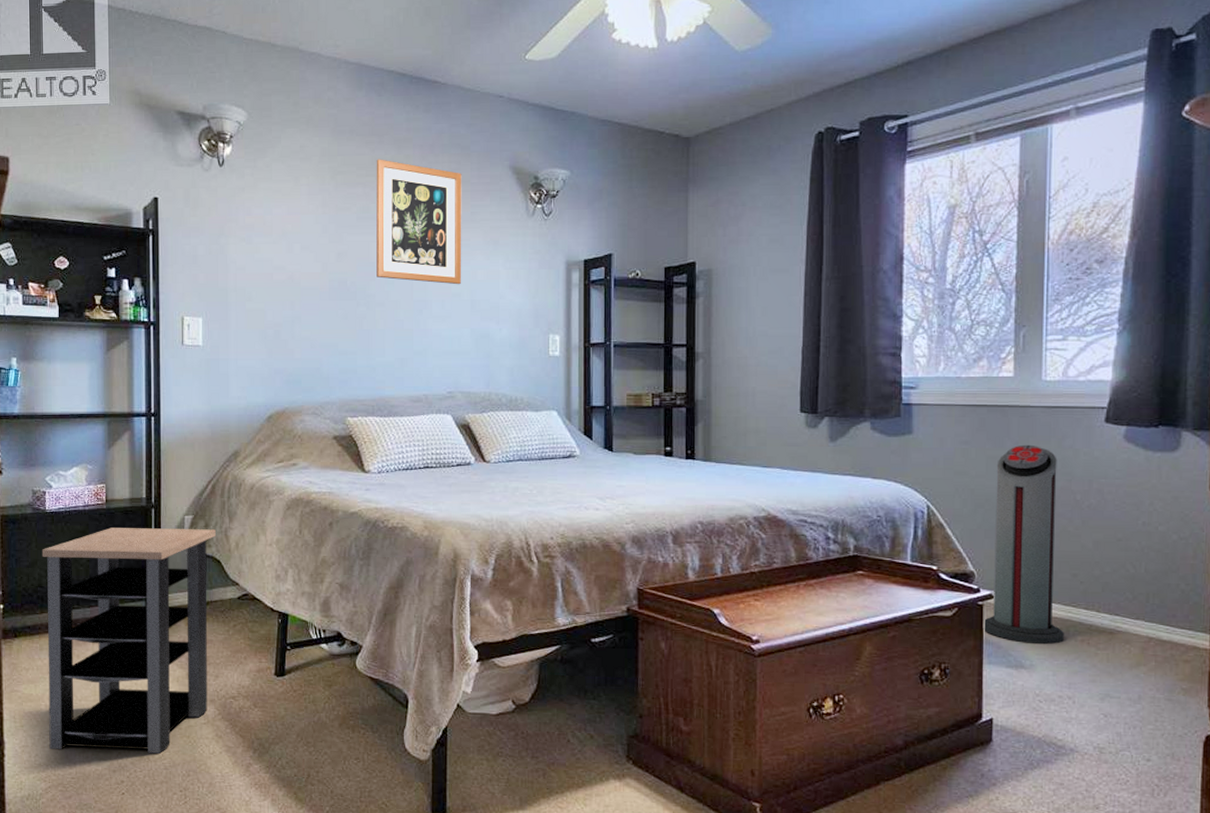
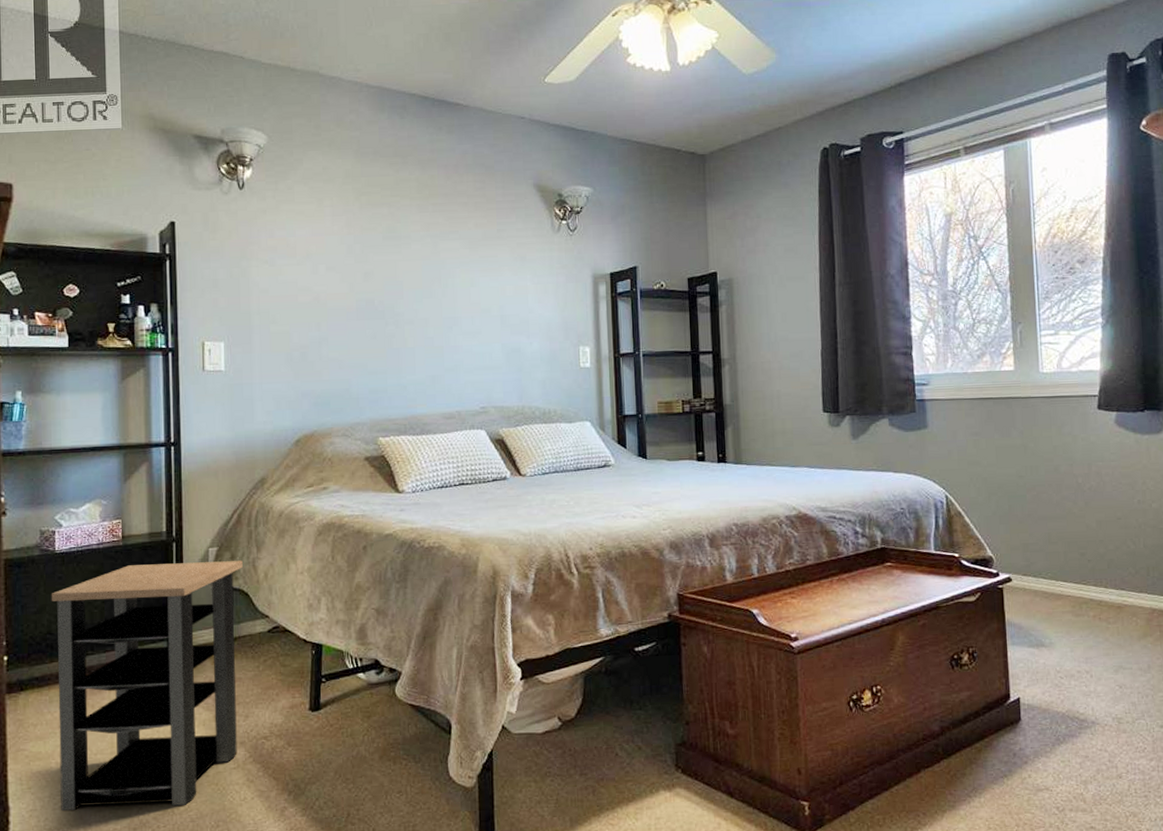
wall art: present [376,159,462,285] -> none [401,179,490,301]
air purifier: present [982,444,1064,645] -> none [1004,433,1078,623]

